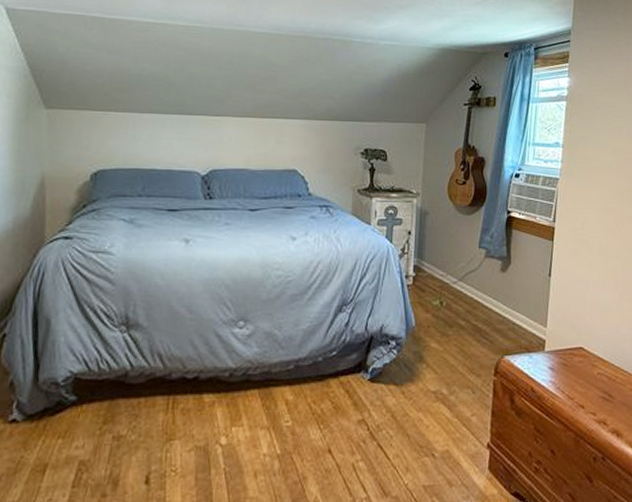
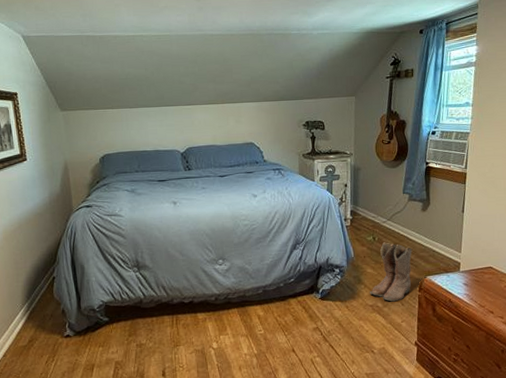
boots: none [433,309,488,388] -> present [370,242,412,302]

